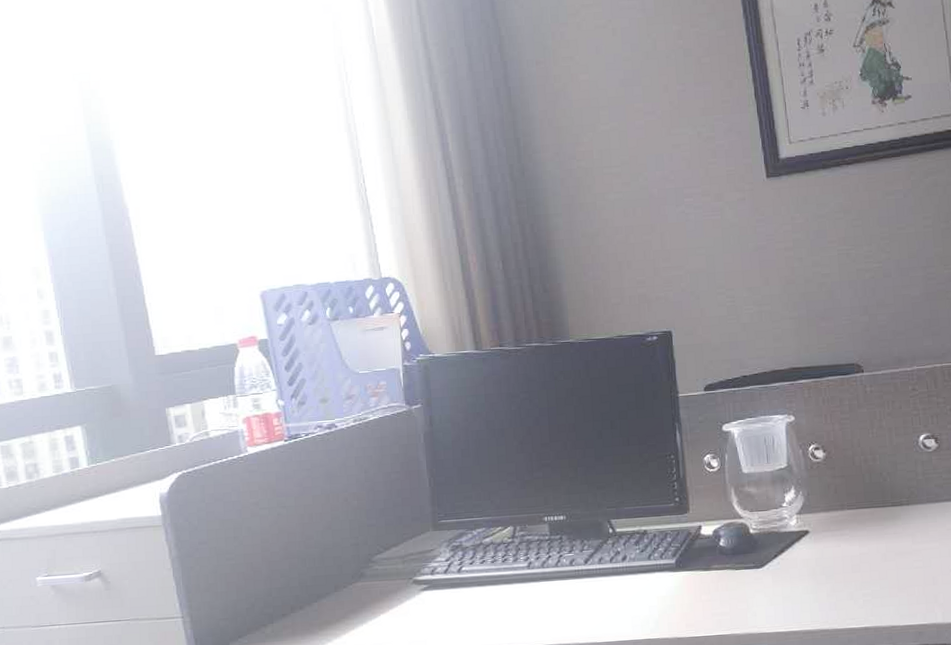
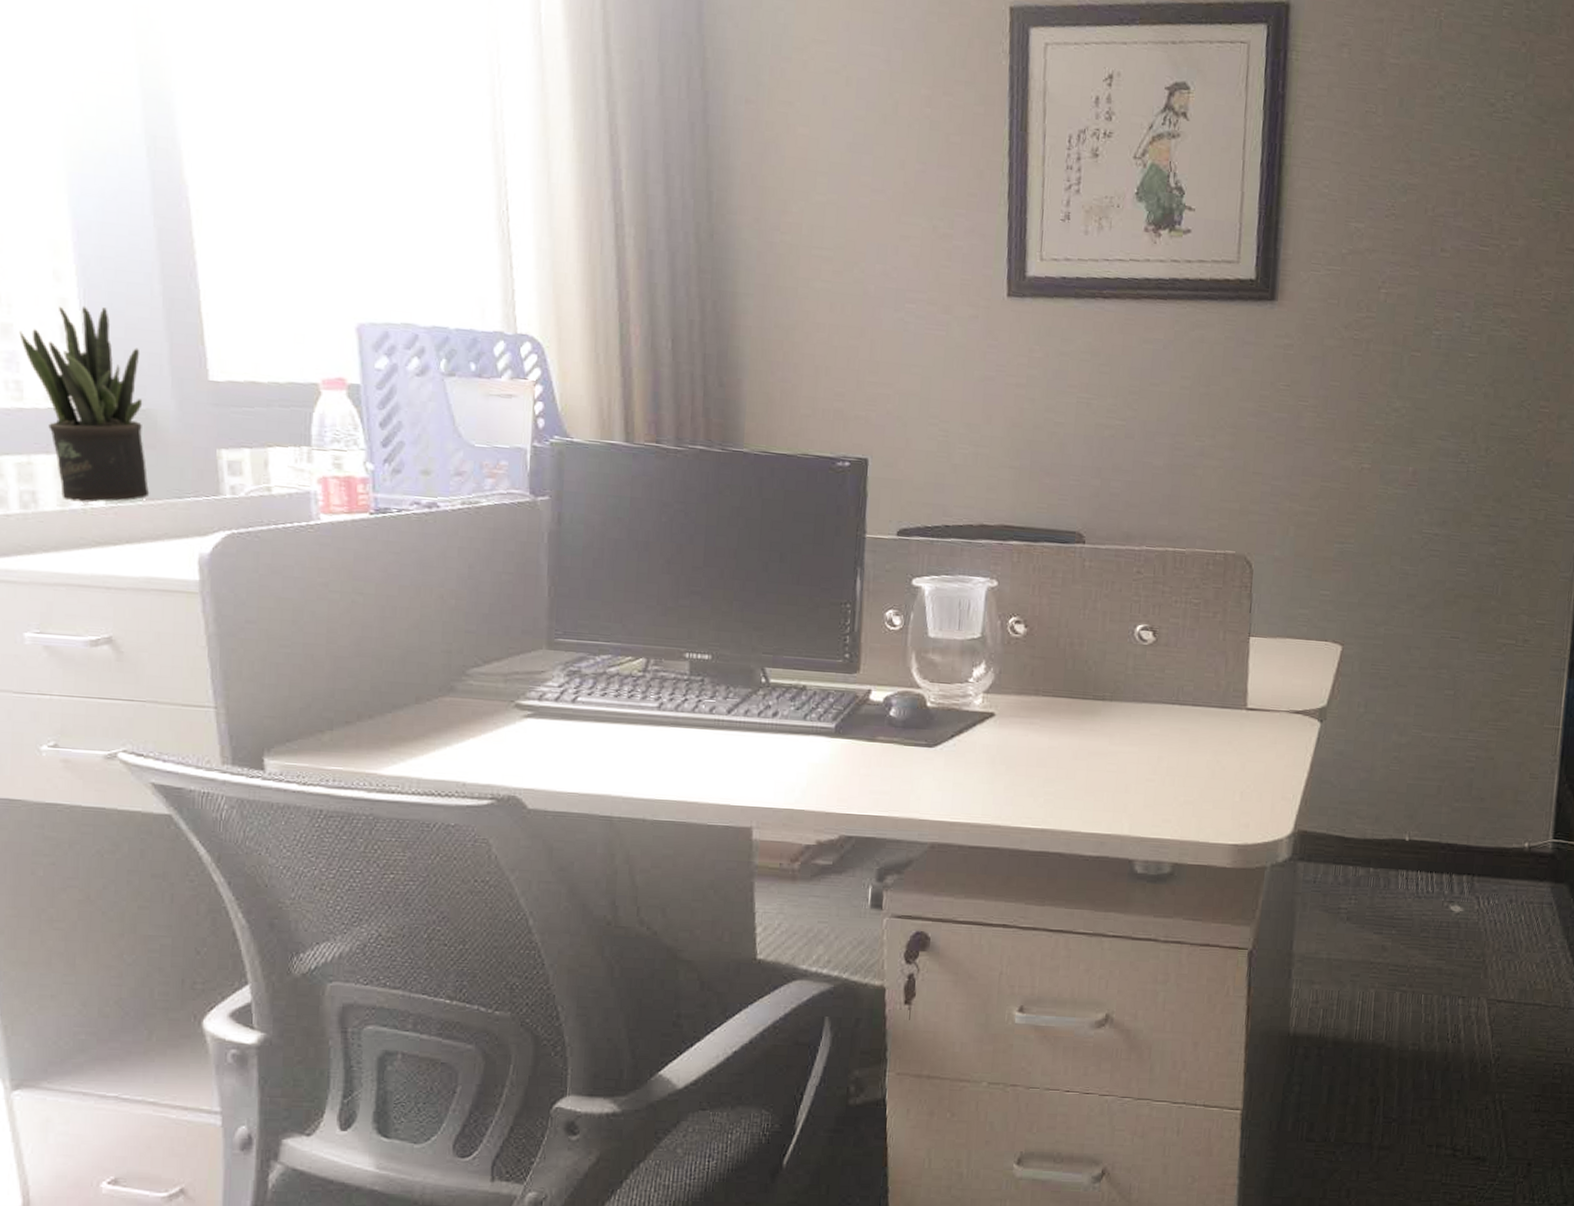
potted plant: none [17,312,120,467] -> present [19,305,150,503]

